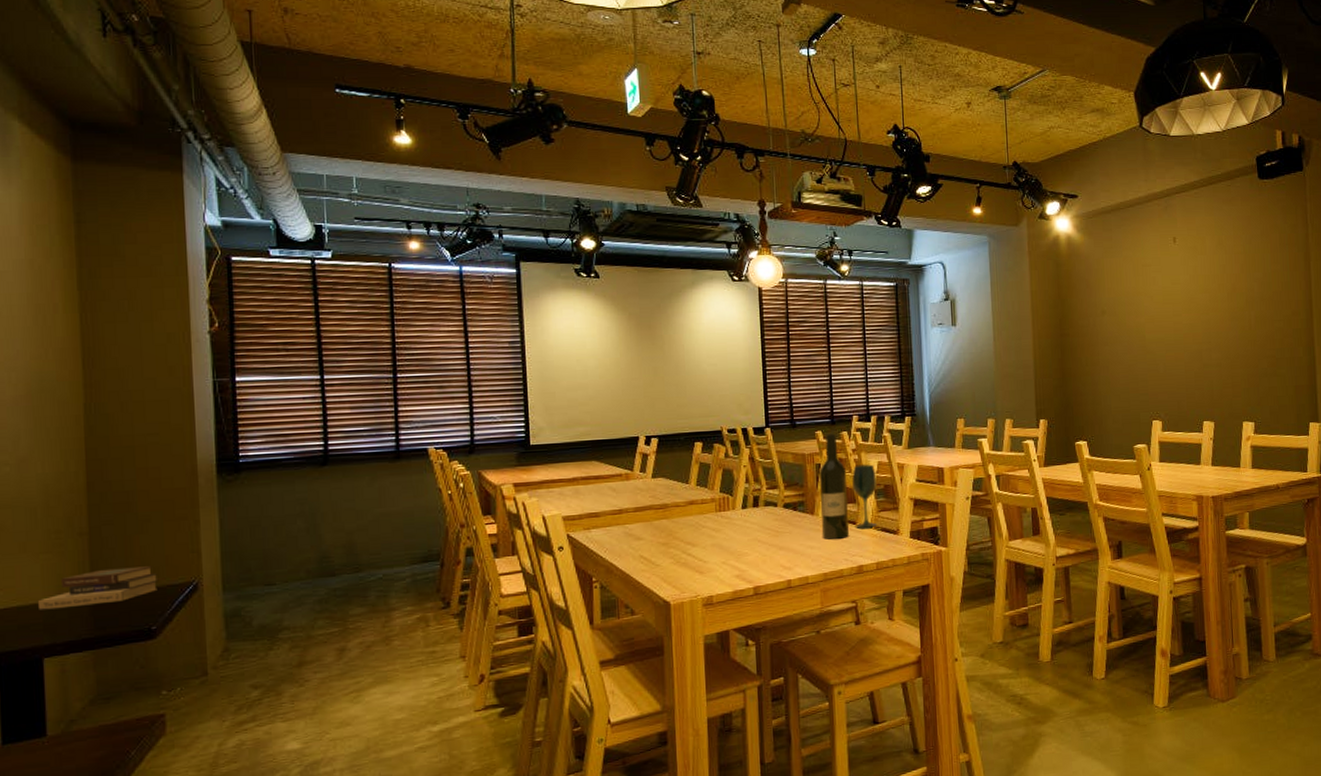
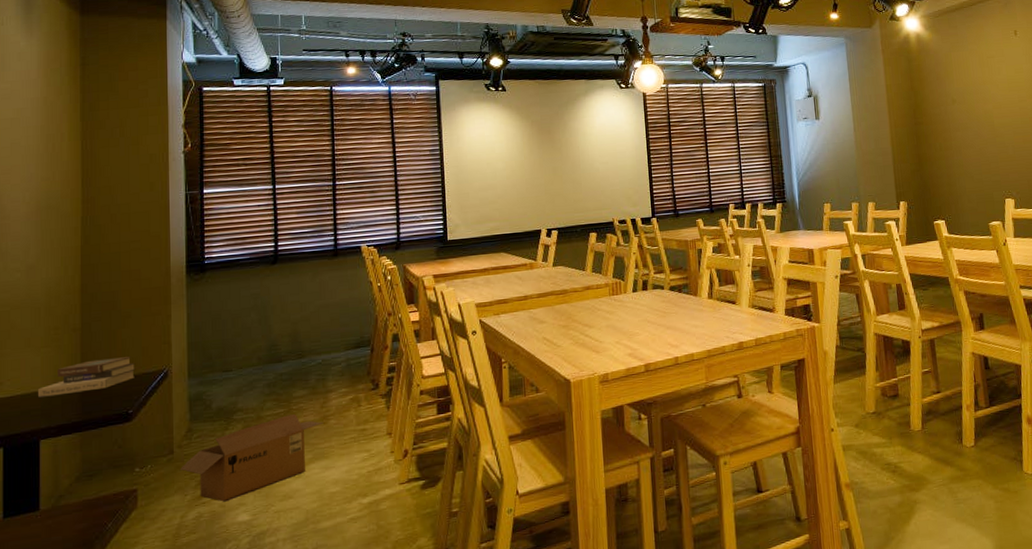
cardboard box: none [215,634,386,729] -> present [179,414,324,502]
wine bottle: present [818,433,850,540] -> none [700,221,730,319]
wineglass: present [852,464,878,529] -> none [730,248,755,308]

